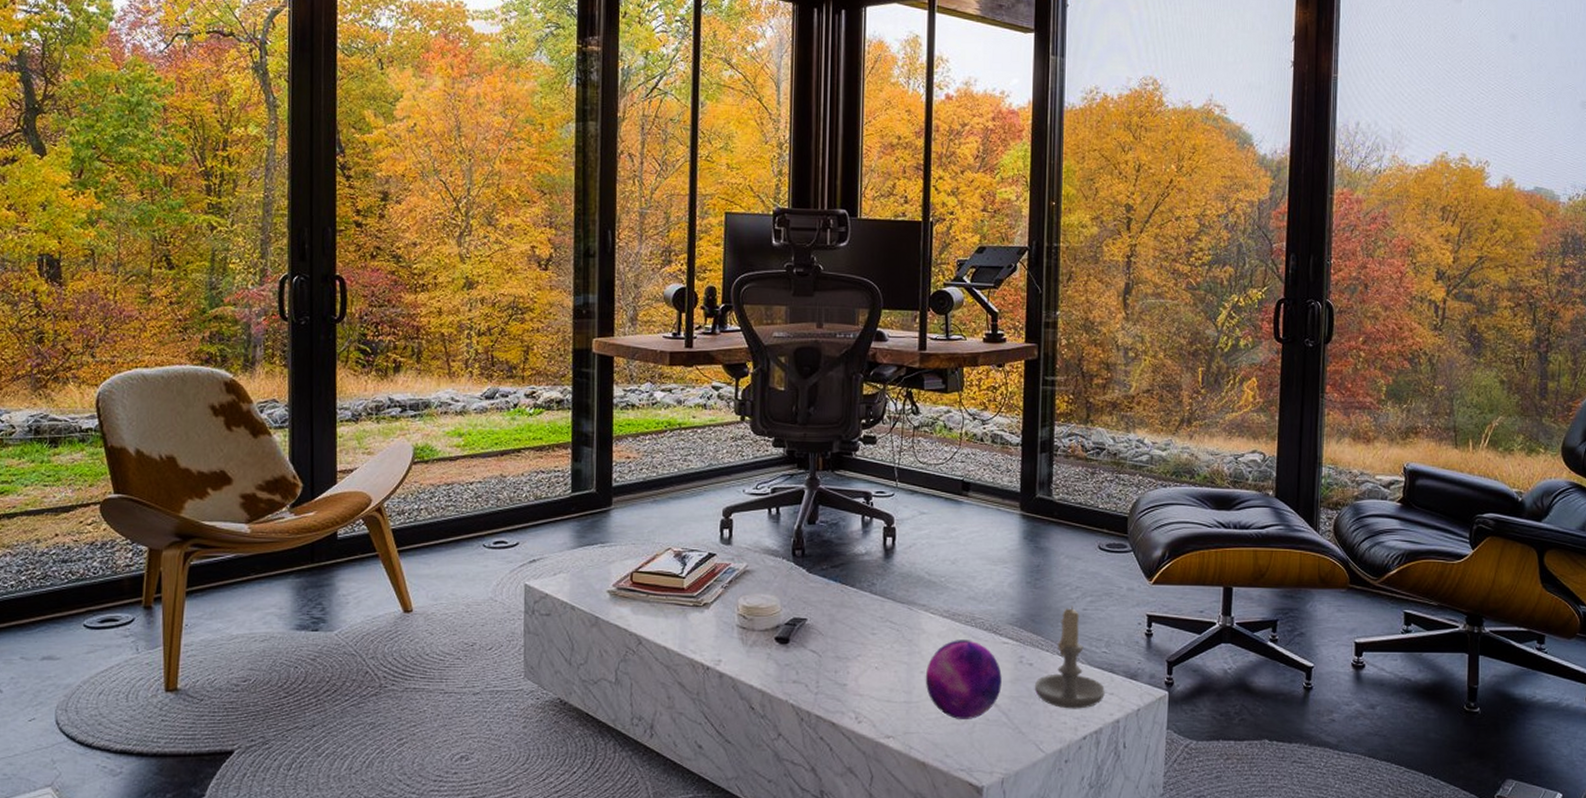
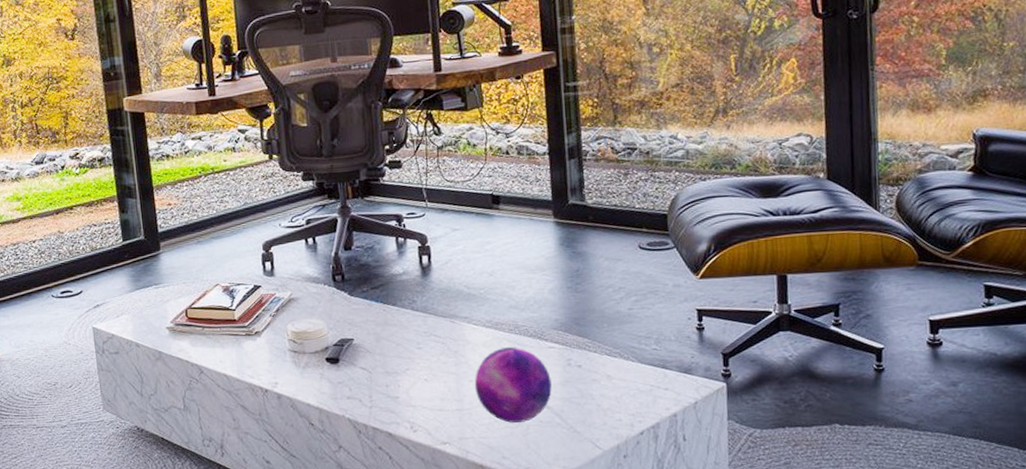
candle: present [1034,605,1106,709] -> none [585,306,660,407]

